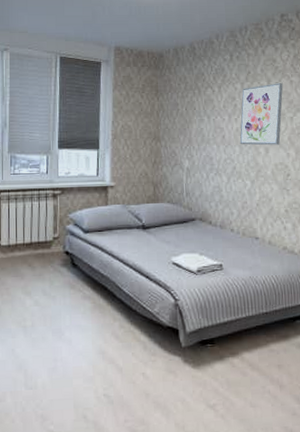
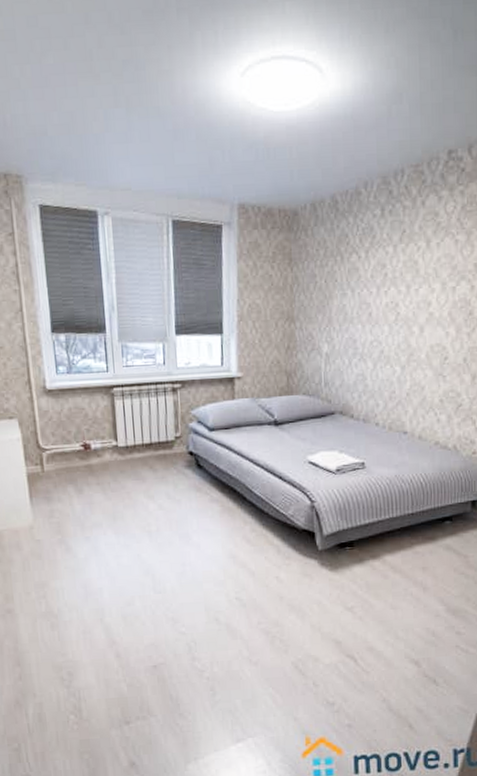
wall art: present [239,83,283,146] -> none [389,243,446,324]

